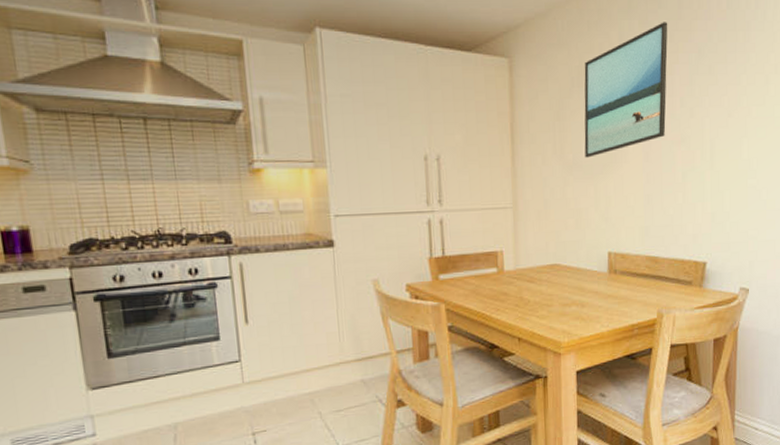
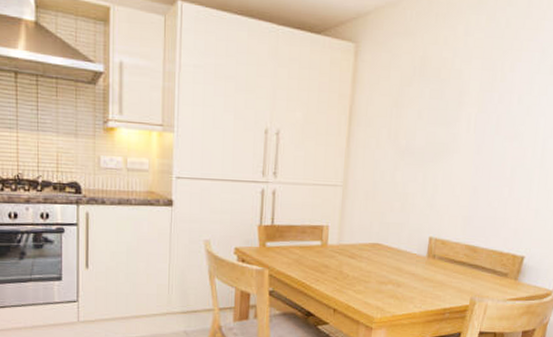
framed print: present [584,22,668,158] -> none [418,19,516,145]

